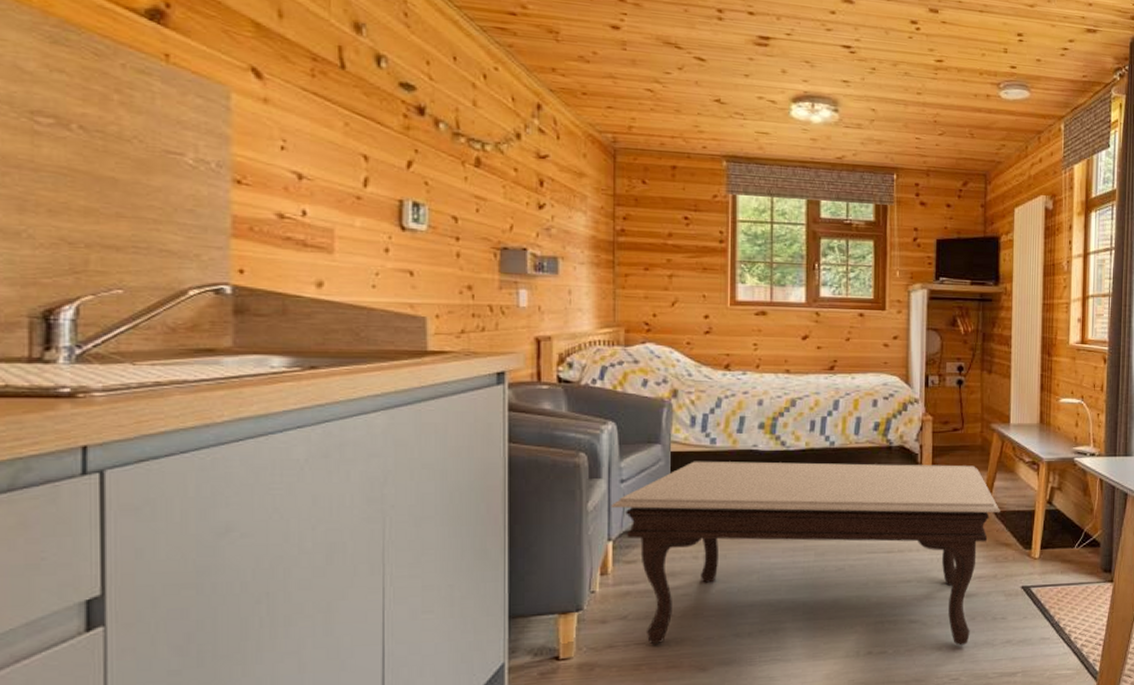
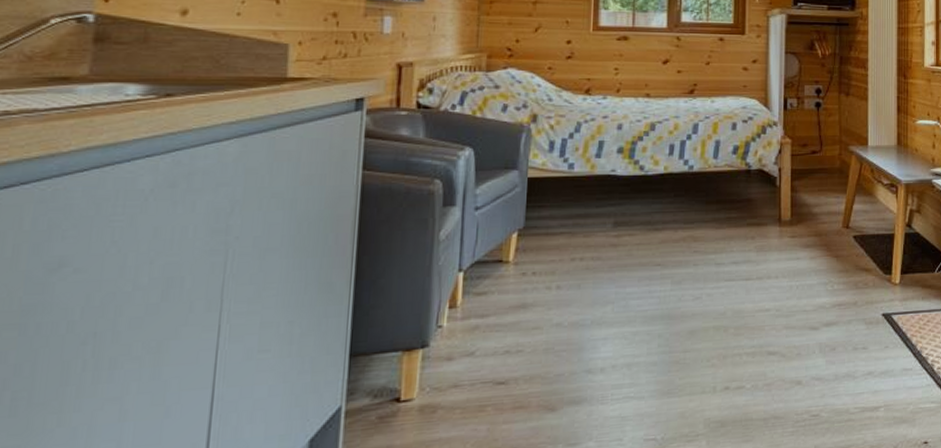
coffee table: present [611,461,1000,646] -> none [464,186,860,383]

